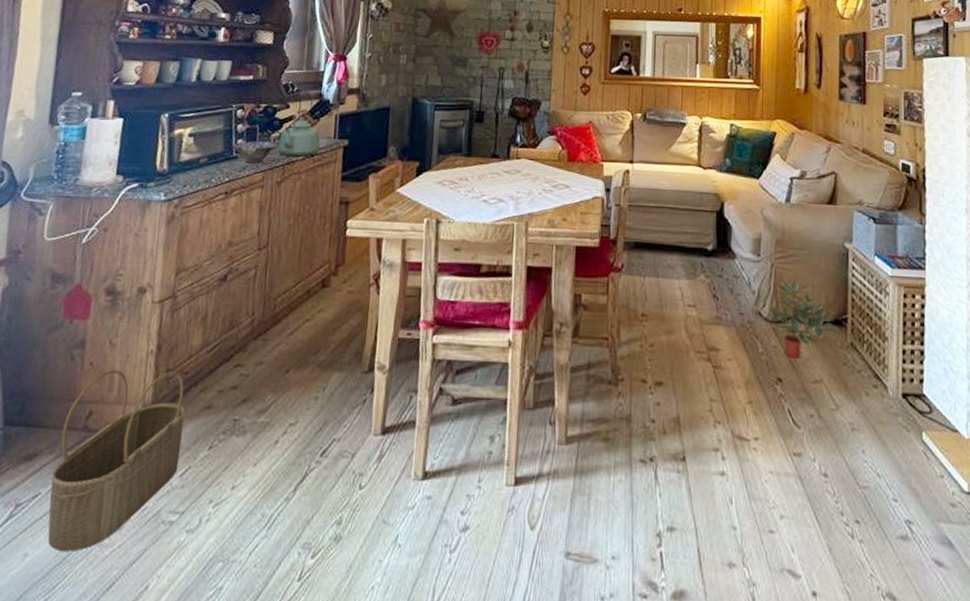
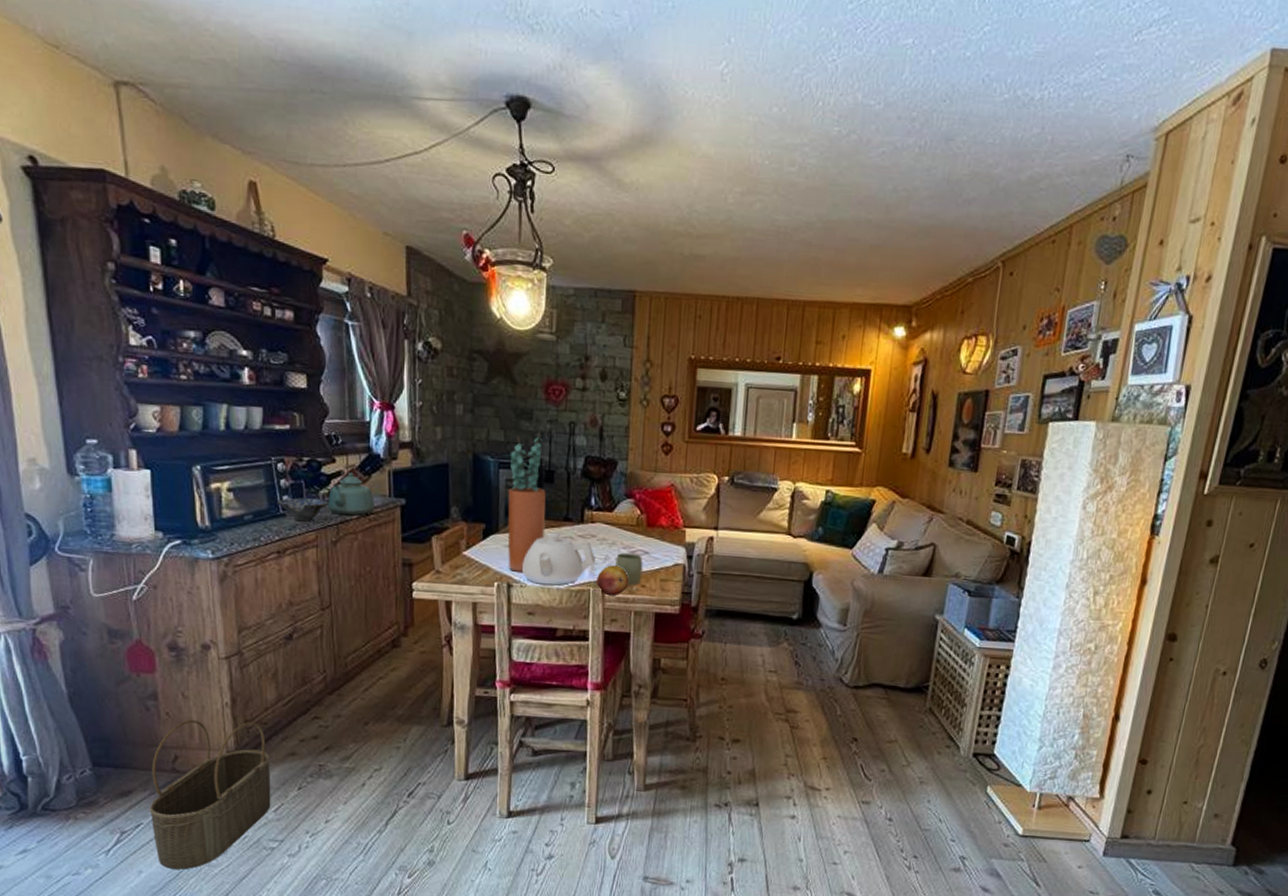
vase: none [437,75,476,208] -> present [507,430,546,572]
teapot: none [450,168,521,221] -> present [521,532,596,586]
fruit: none [520,199,551,230] -> present [596,565,629,596]
mug: none [538,187,564,221] -> present [615,552,643,587]
potted plant: present [768,280,841,358] -> none [849,649,922,721]

